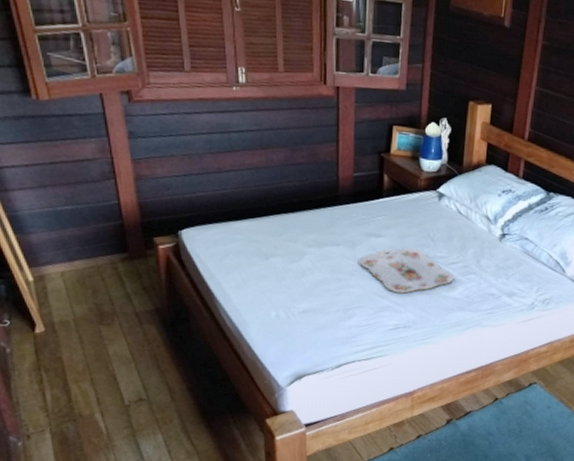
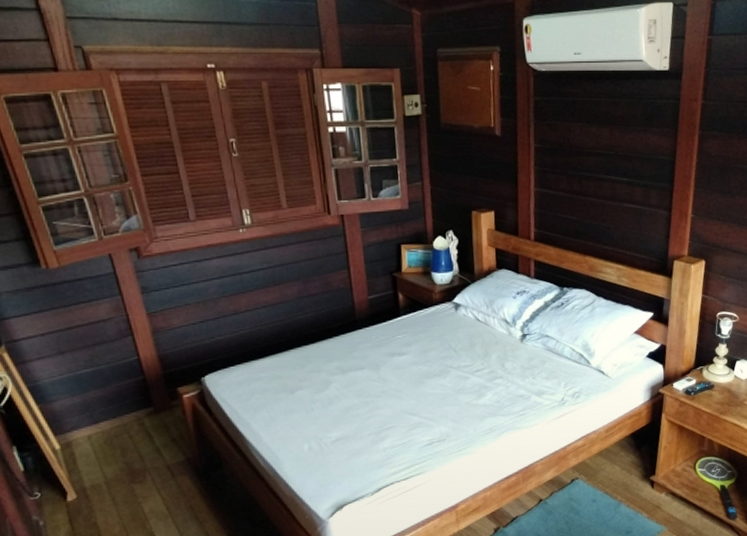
serving tray: present [359,248,454,294] -> none [385,361,482,408]

